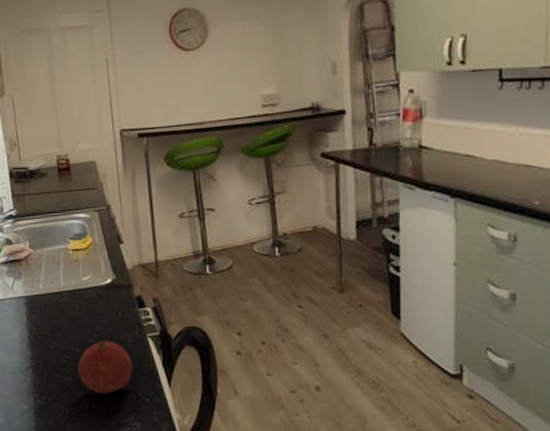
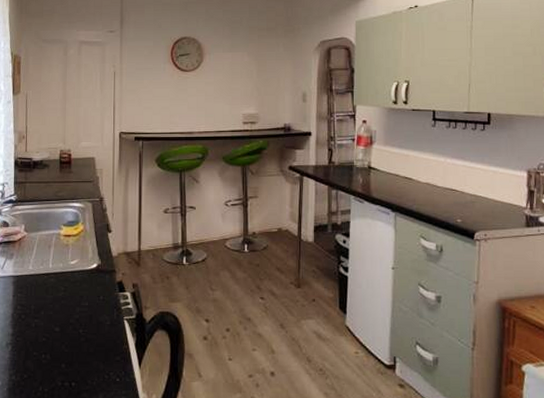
fruit: present [78,341,133,393] -> none [56,321,107,372]

